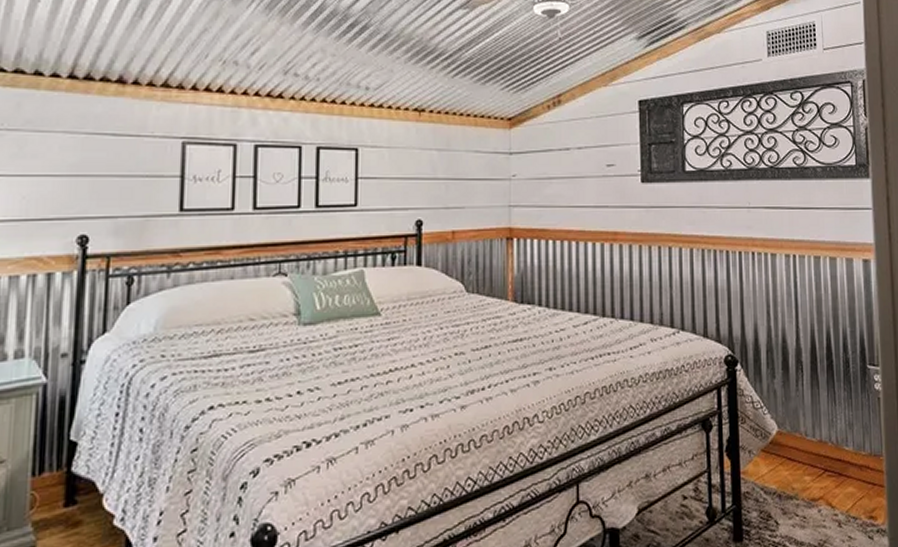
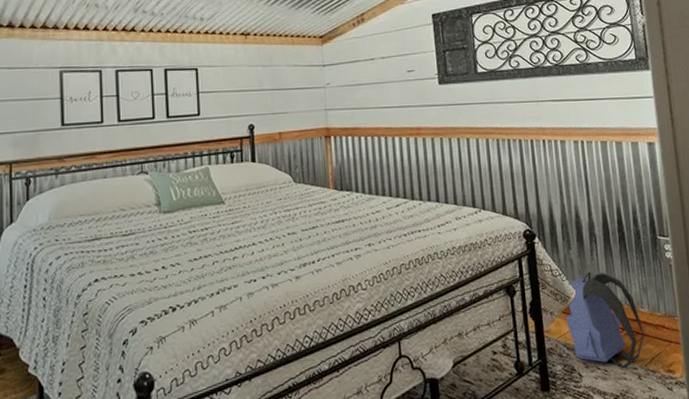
backpack: none [764,403,848,515] -> present [565,271,645,369]

